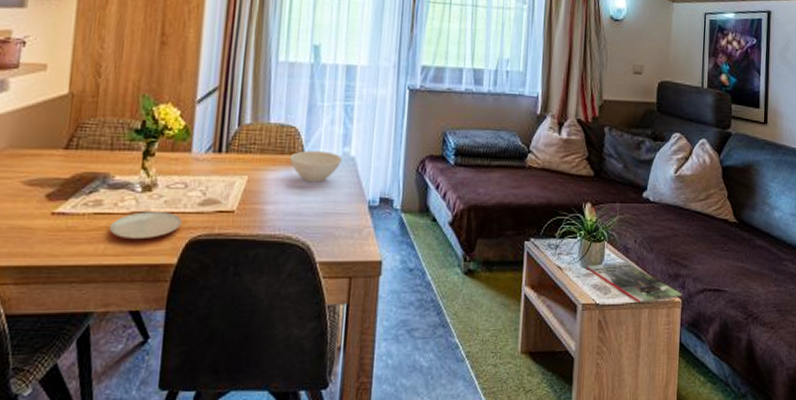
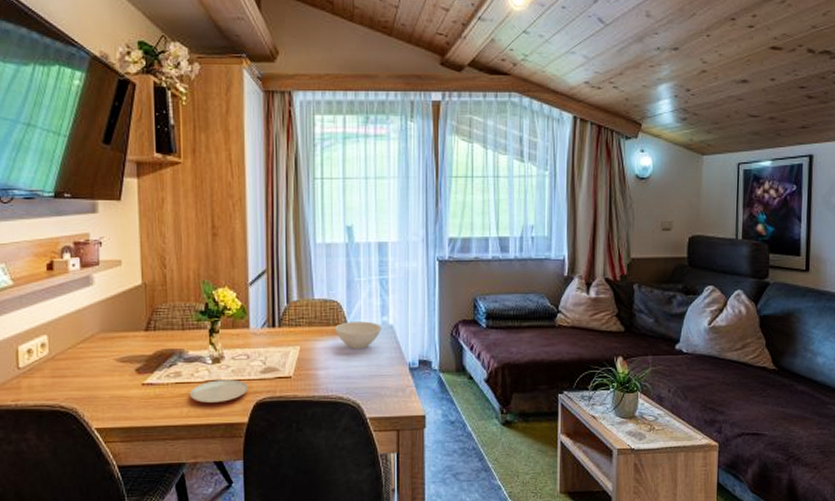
magazine: present [586,261,682,304] -> none [620,410,719,448]

